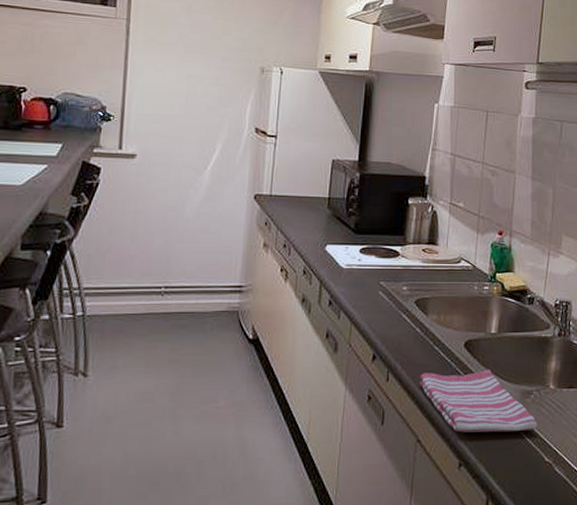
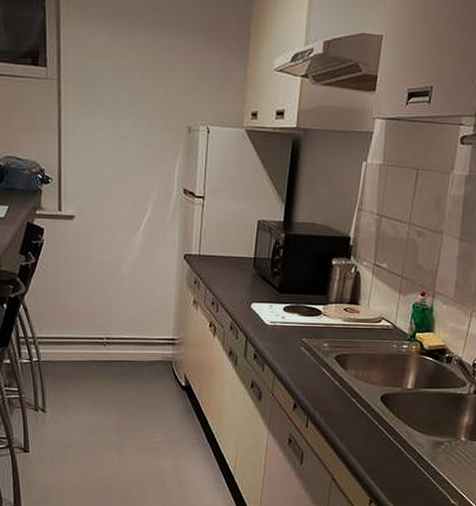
dish towel: present [419,369,537,433] -> none [336,421,446,477]

